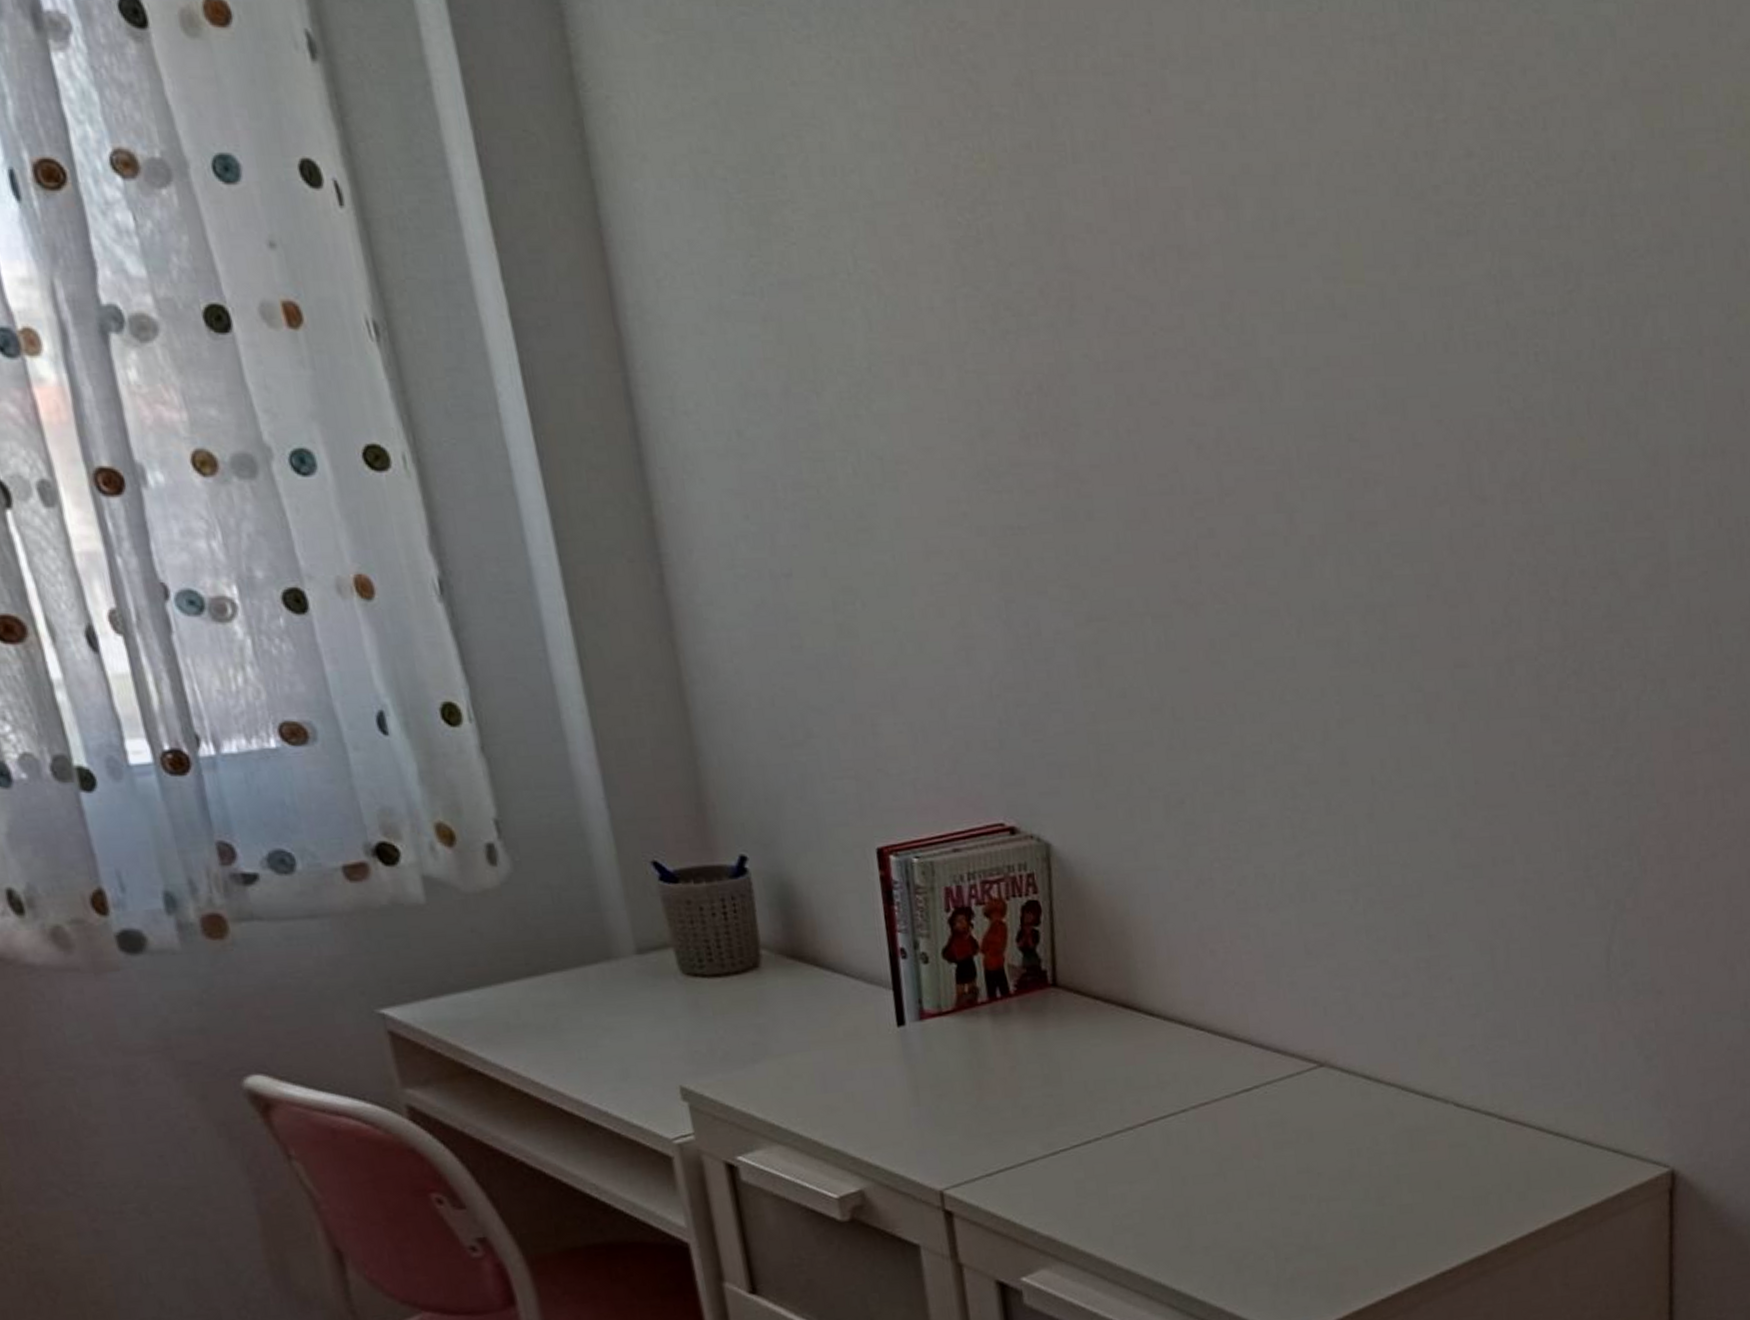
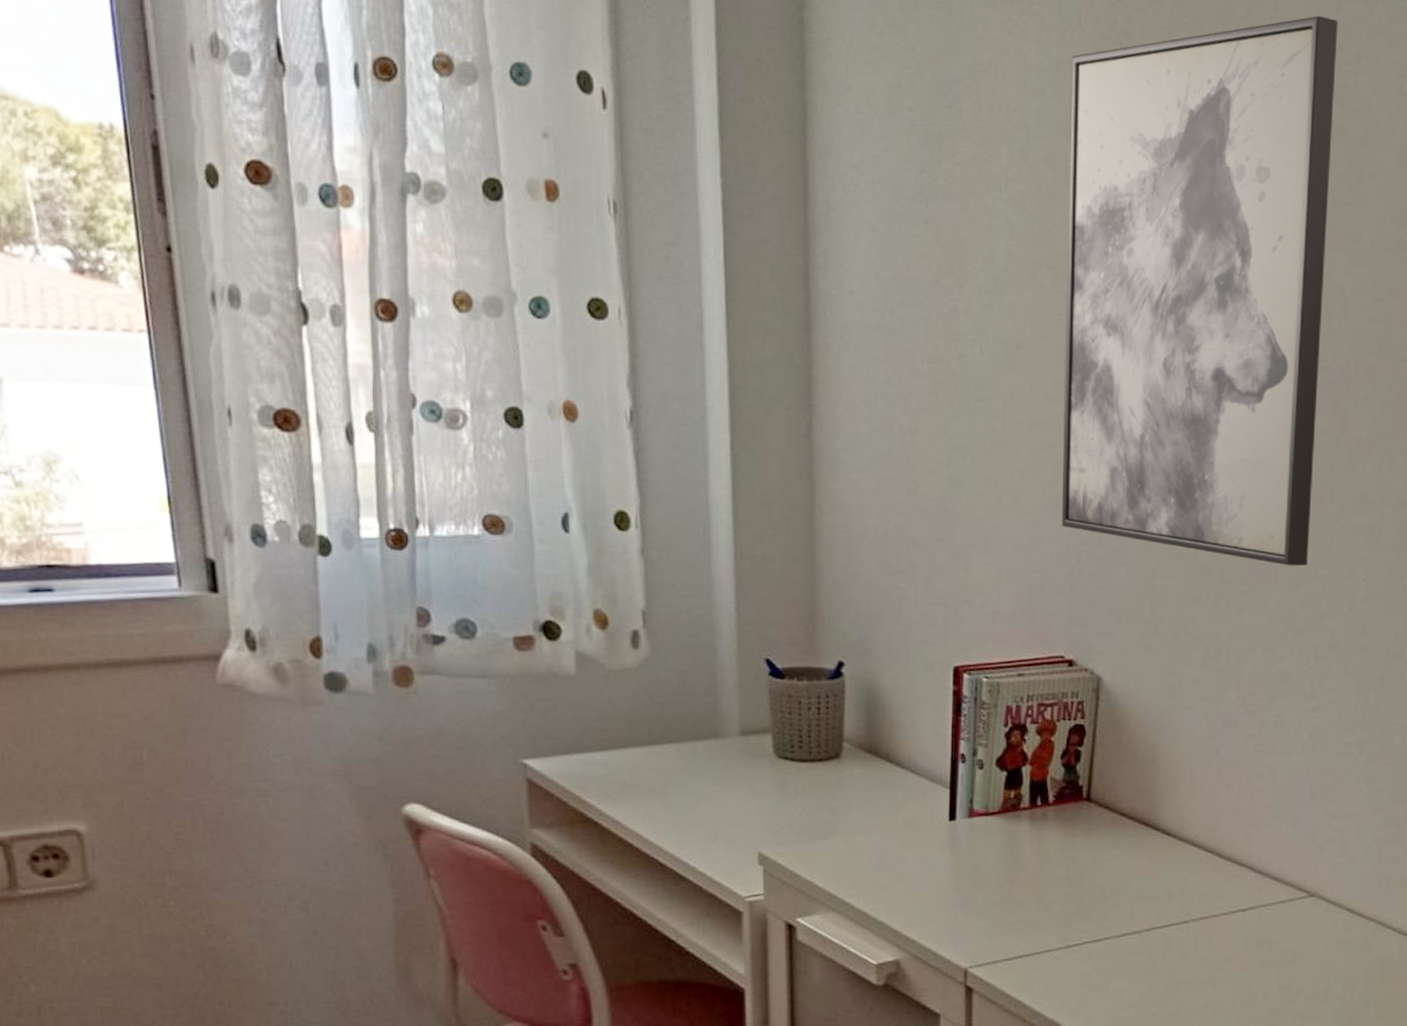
wall art: none [911,29,1271,694] -> present [1061,16,1338,567]

